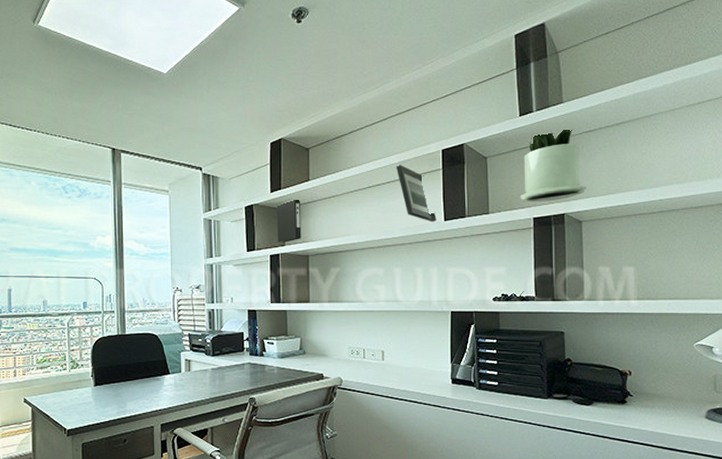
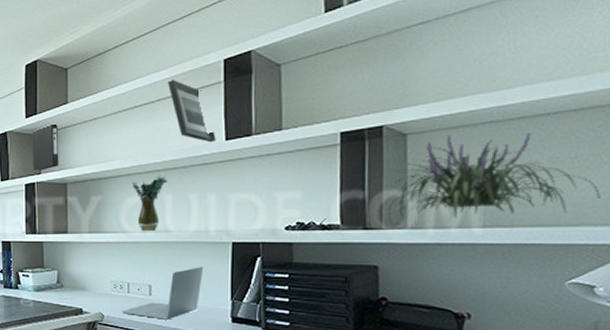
laptop: none [359,333,428,382] -> present [122,267,204,320]
vase: none [367,250,396,302] -> present [132,175,167,232]
planter: present [519,129,587,203] -> none [322,22,415,115]
plant: none [570,223,714,297] -> present [388,132,600,225]

